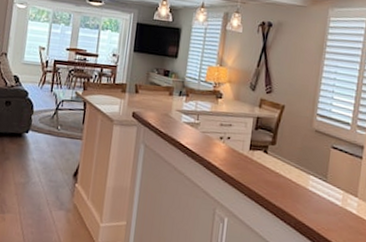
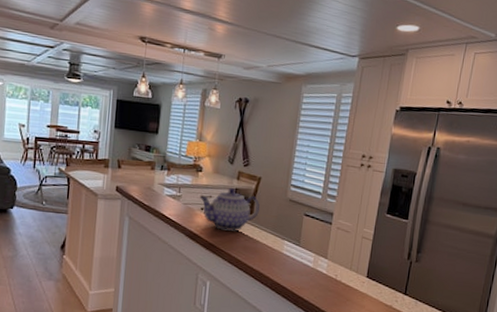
teapot: none [218,115,283,163] -> present [199,187,260,231]

